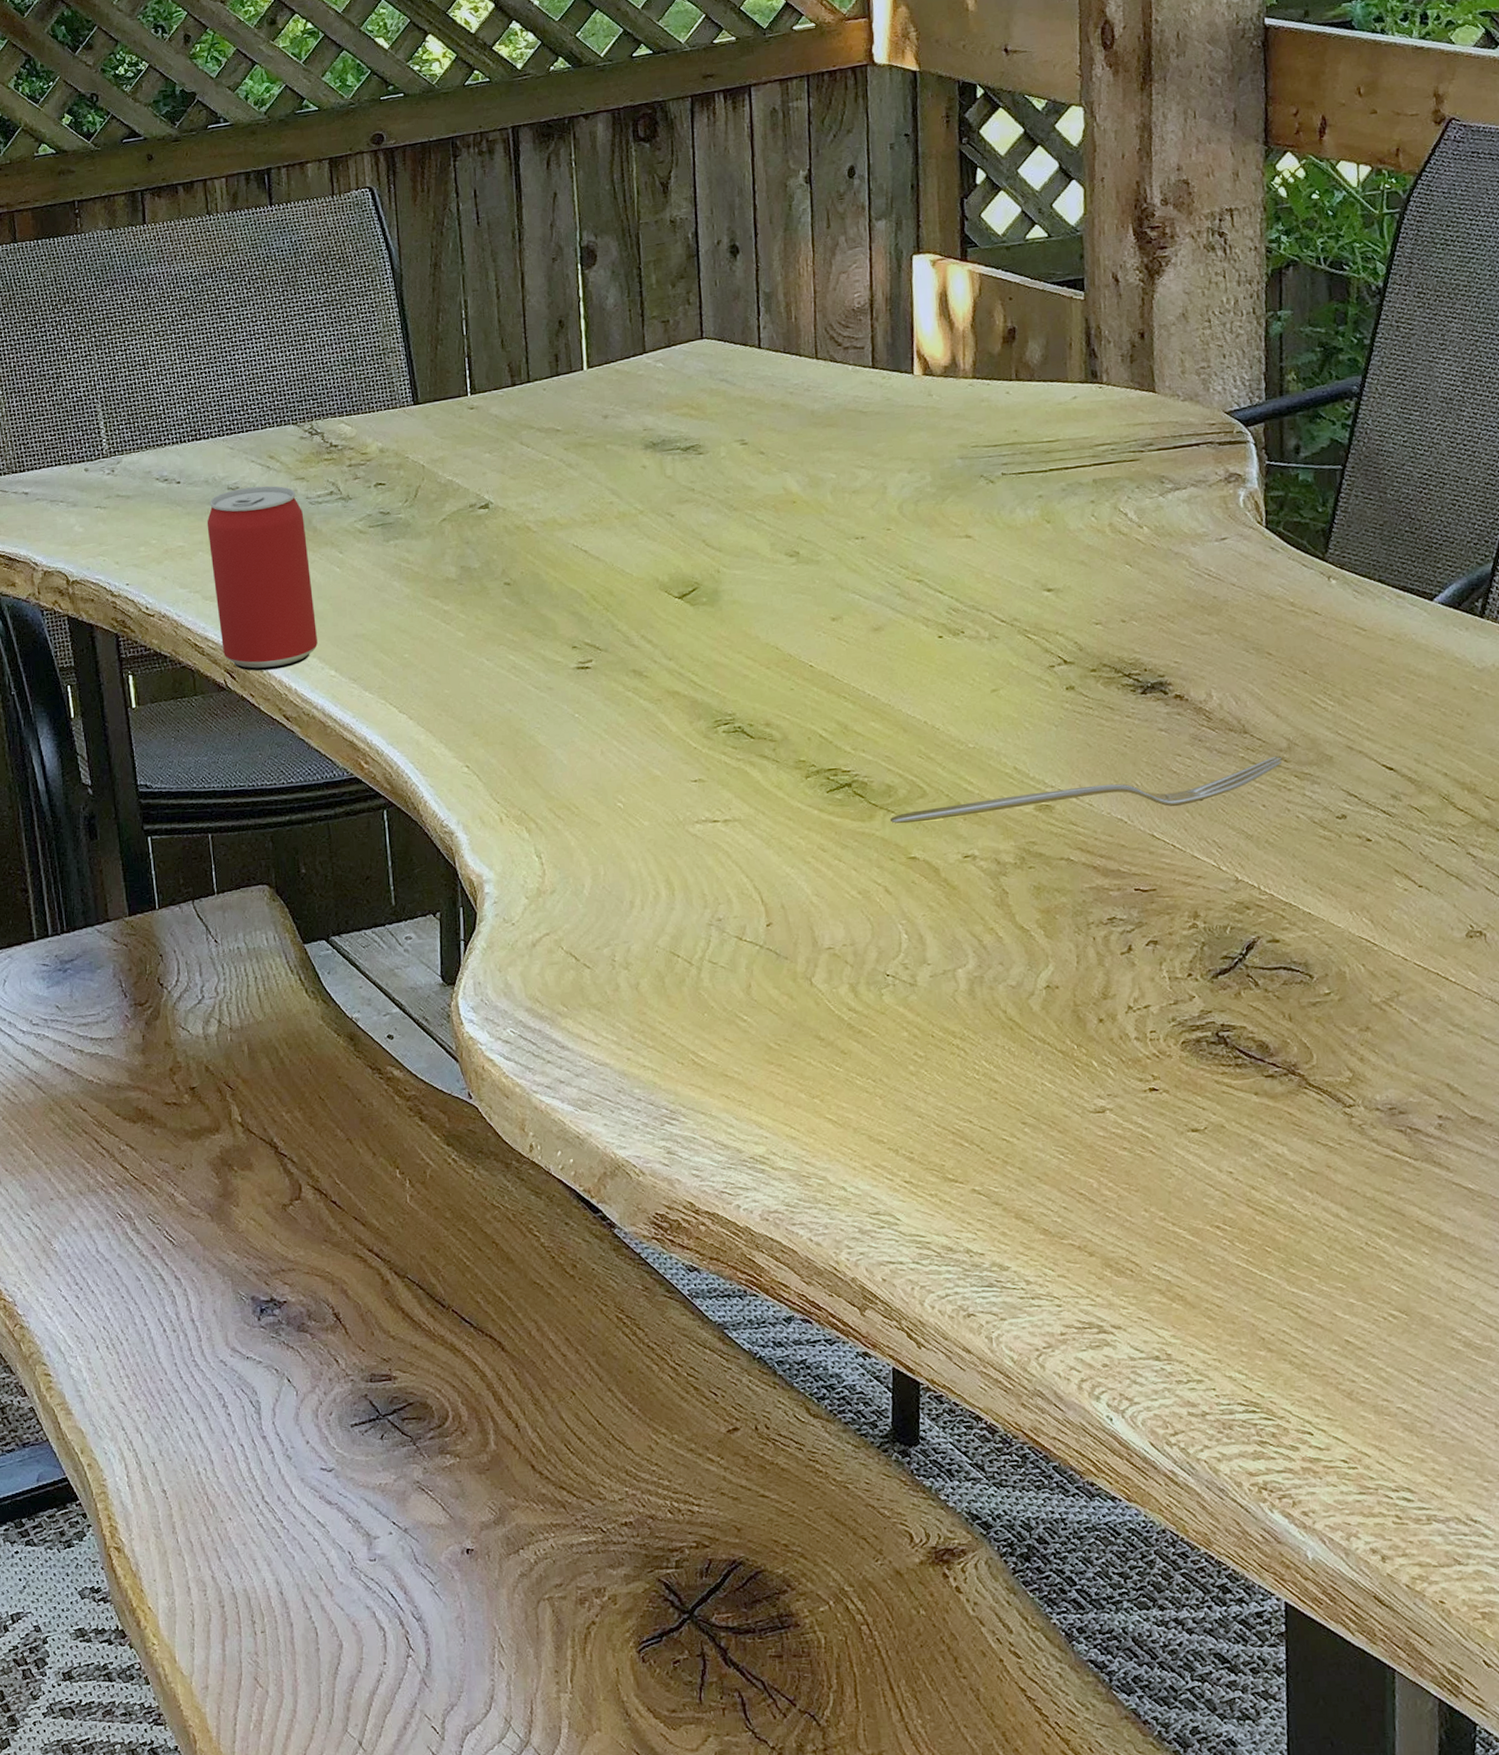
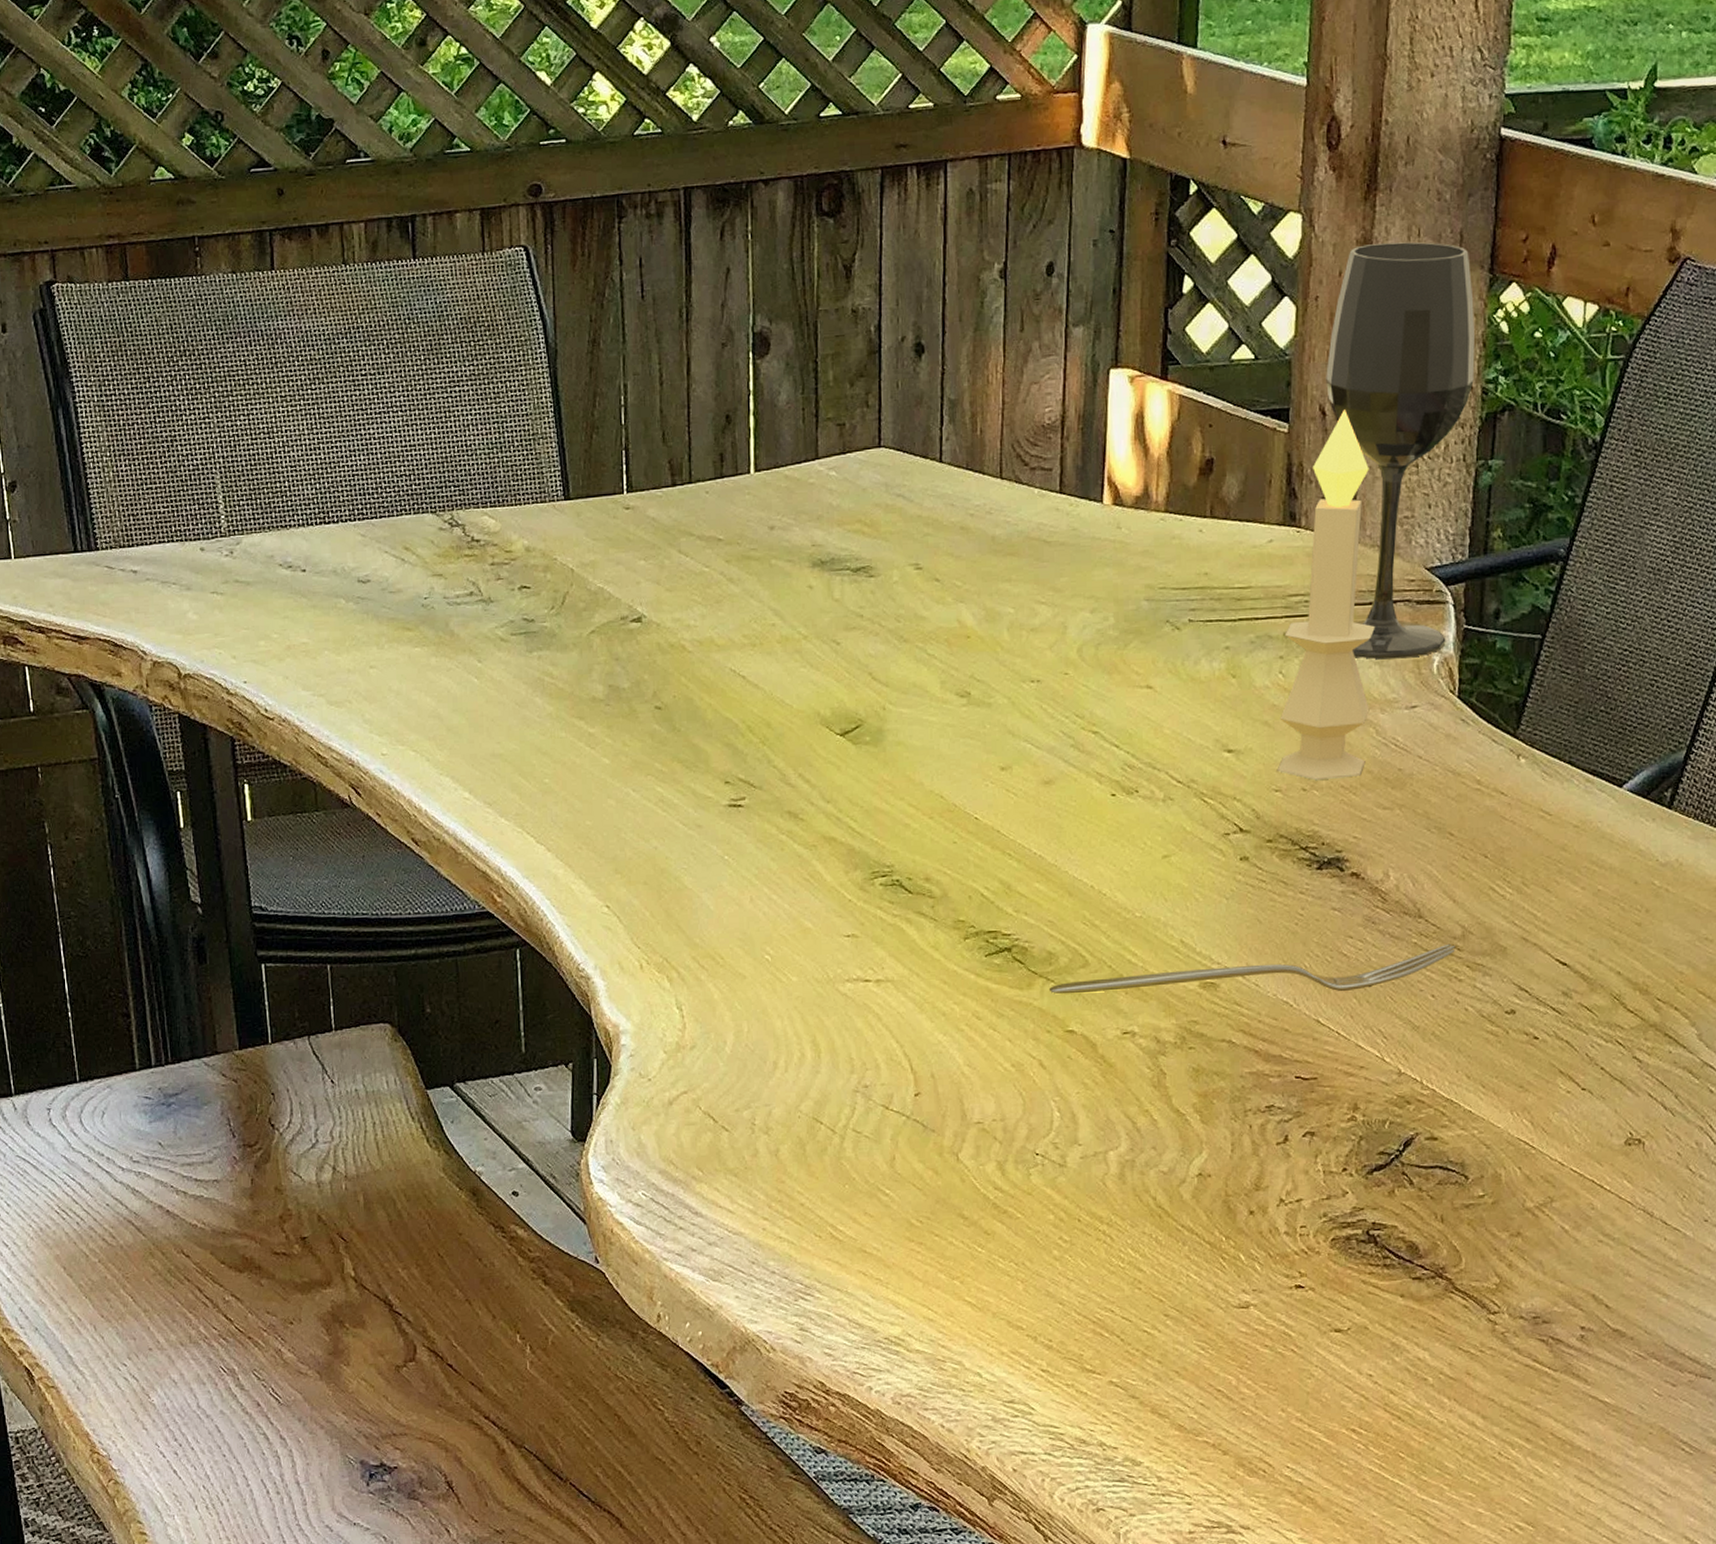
beer can: present [207,486,318,672] -> none [334,580,451,788]
candle: none [1094,276,1181,613] -> present [1277,410,1375,781]
wine glass: none [1116,123,1258,498] -> present [1326,242,1475,660]

